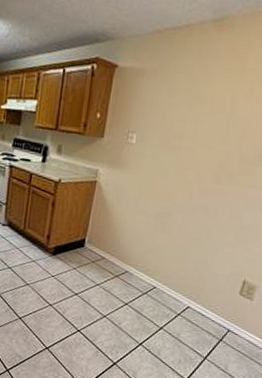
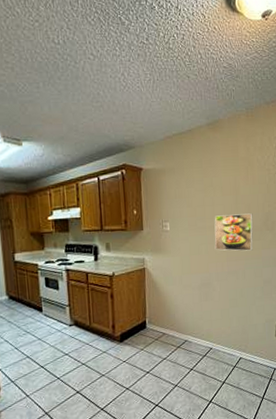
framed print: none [186,136,247,186] -> present [214,213,253,251]

